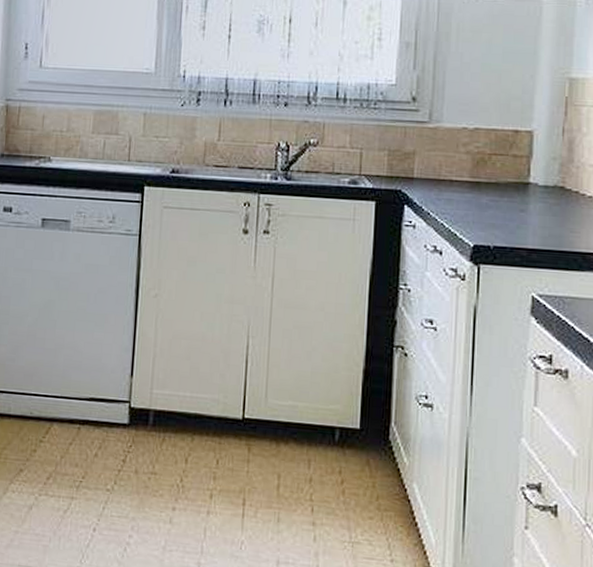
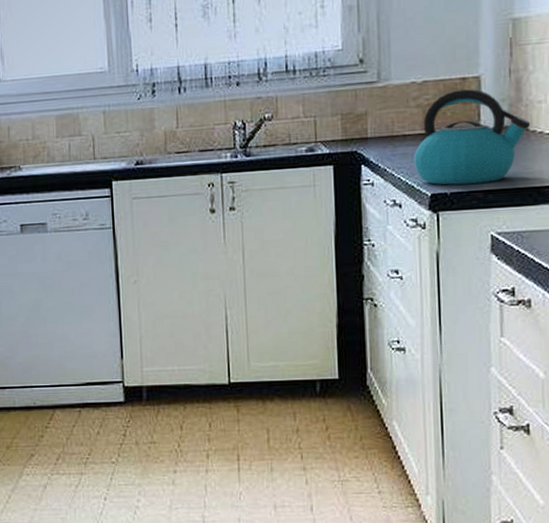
kettle: none [458,141,581,241] -> present [413,88,531,185]

